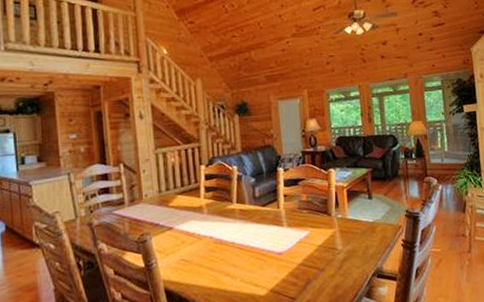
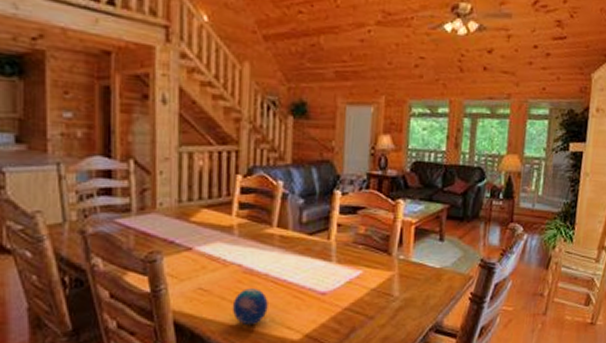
decorative orb: none [208,255,237,287] -> present [232,288,268,326]

